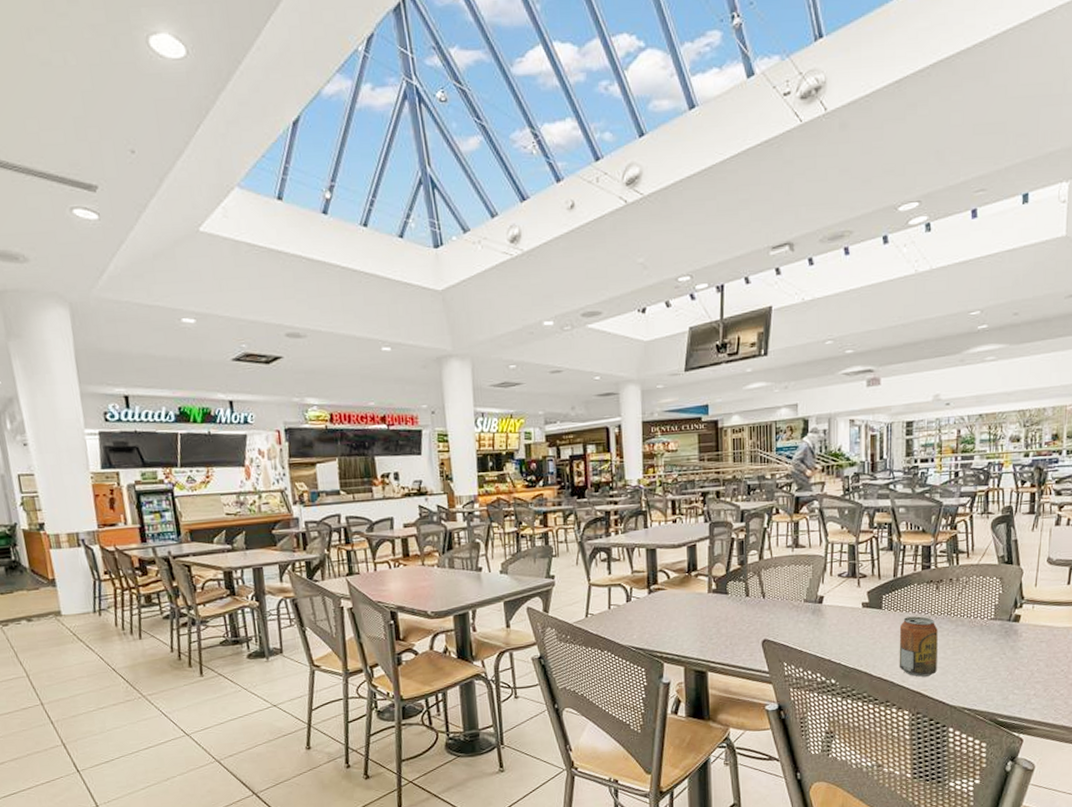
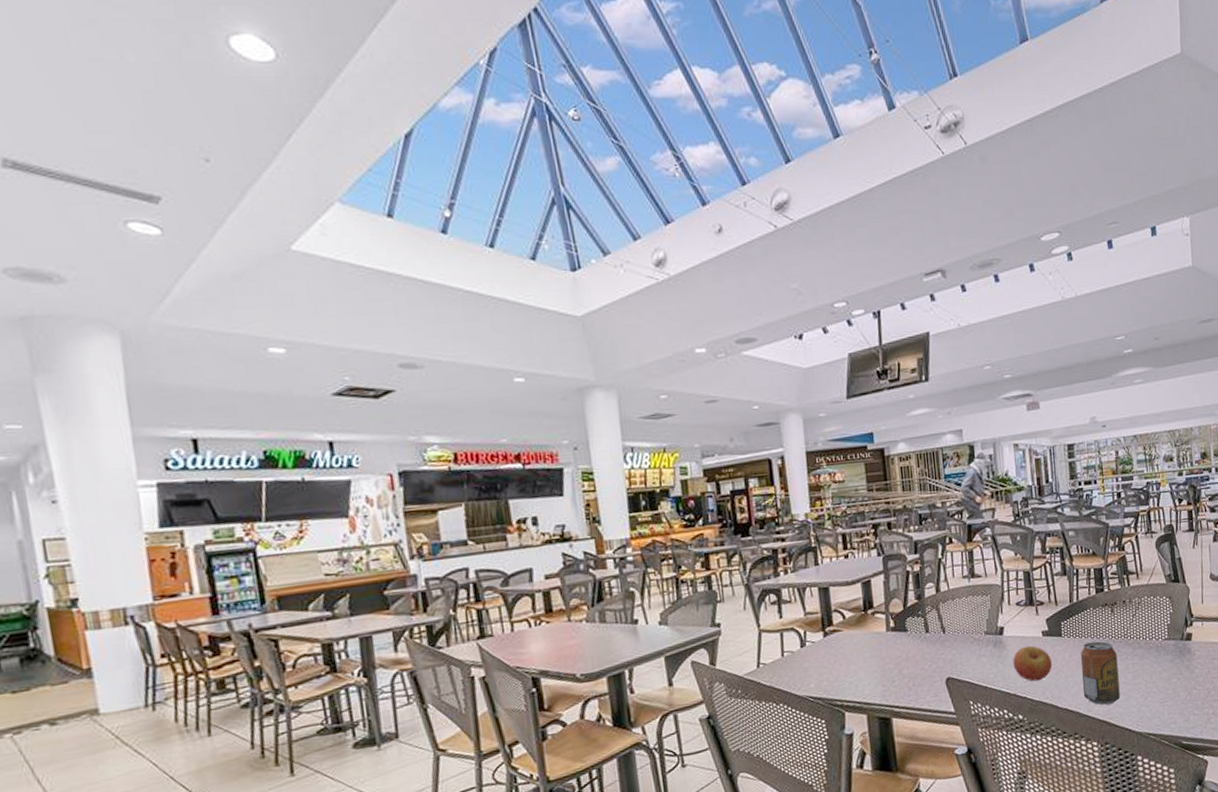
apple: none [830,615,870,650] -> present [1013,645,1053,682]

